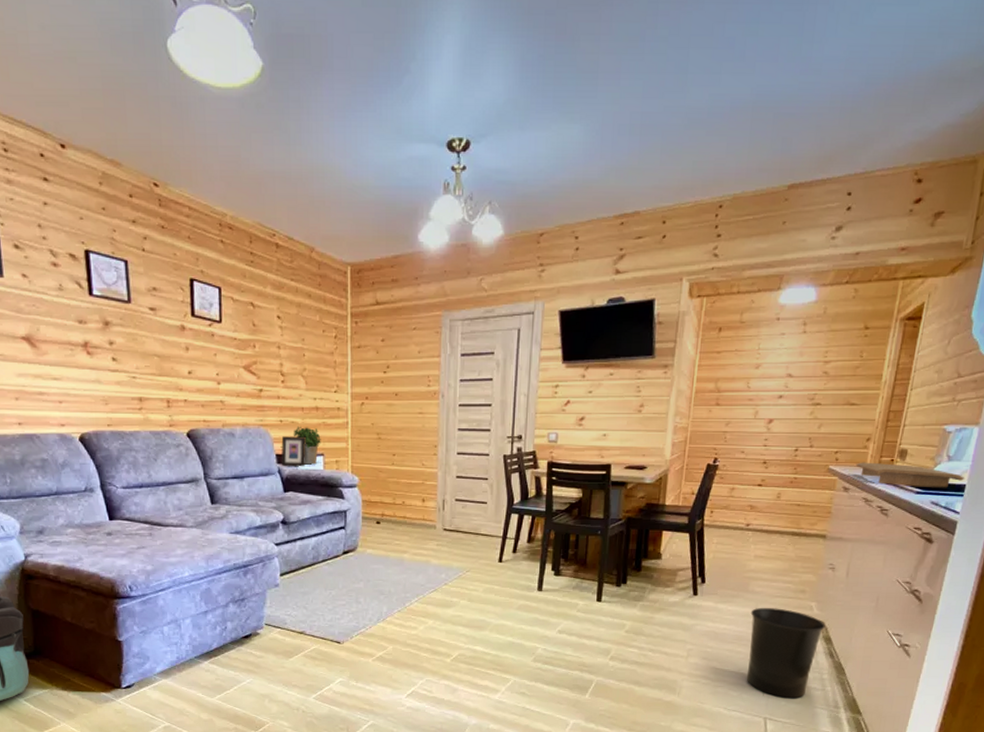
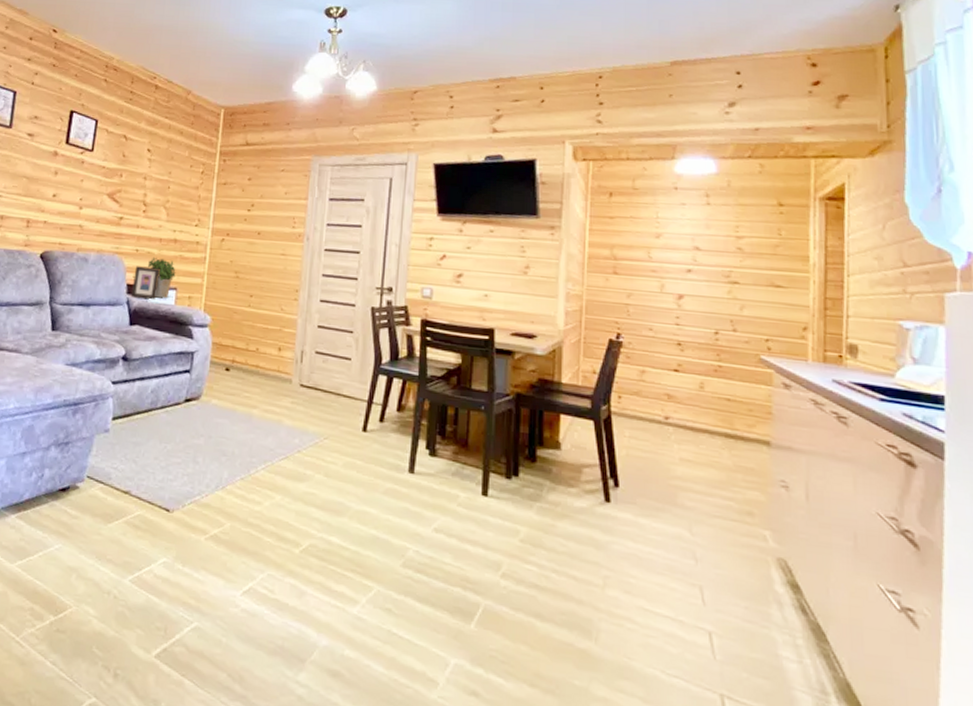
waste bin: present [746,608,826,698] -> none [683,529,788,670]
cutting board: present [856,462,965,490] -> none [794,354,942,400]

